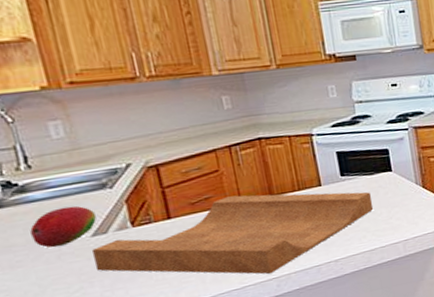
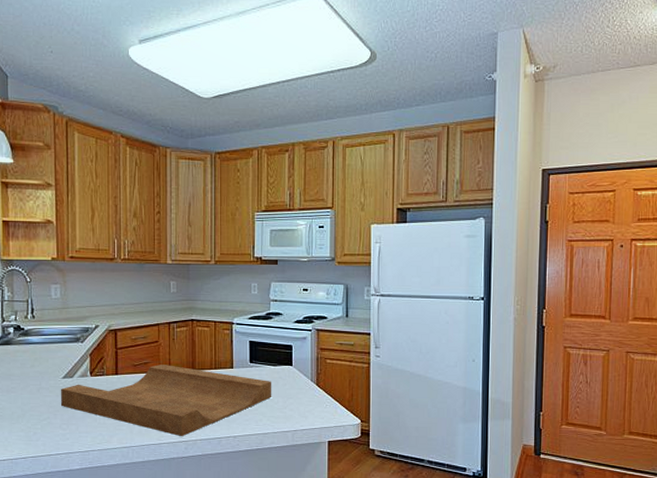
fruit: present [30,205,97,248] -> none [25,352,68,382]

